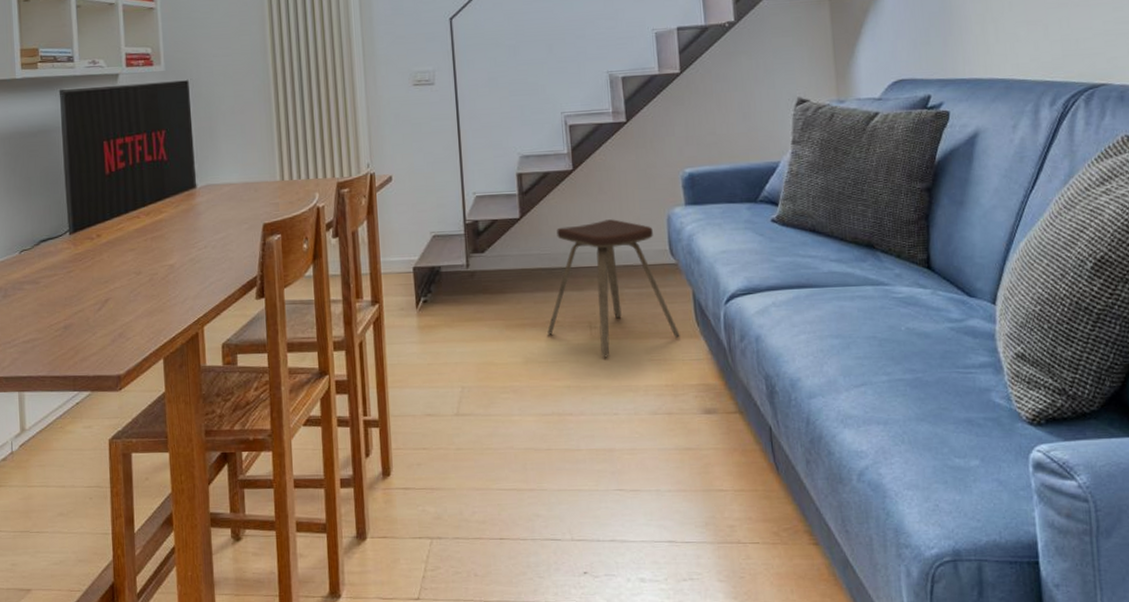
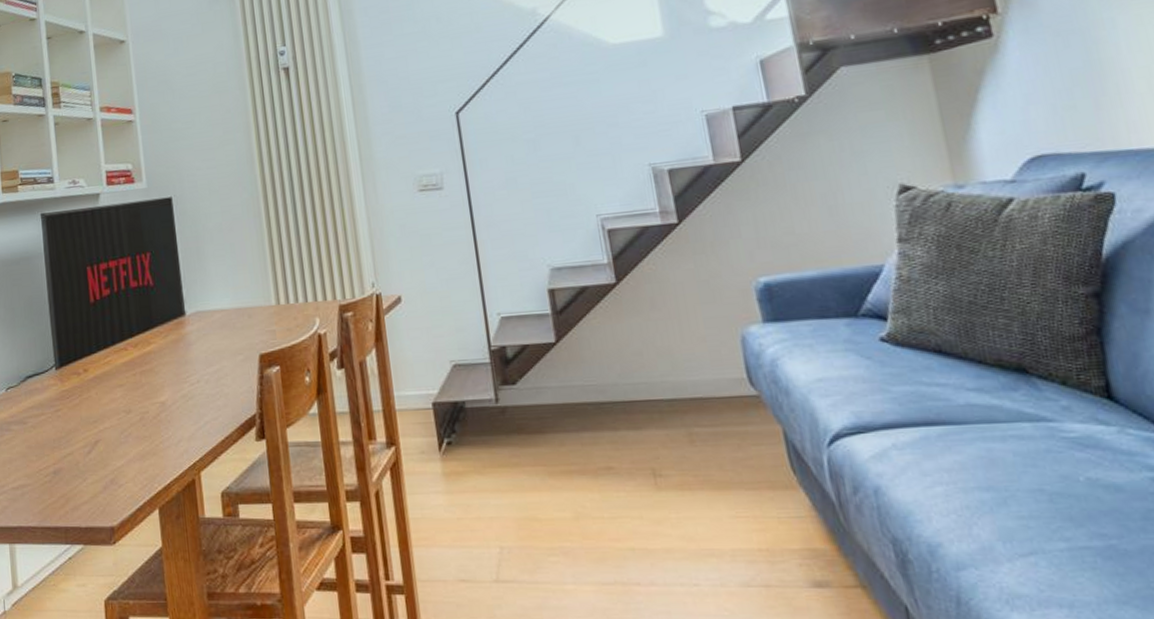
music stool: present [547,219,680,358] -> none [600,341,772,514]

